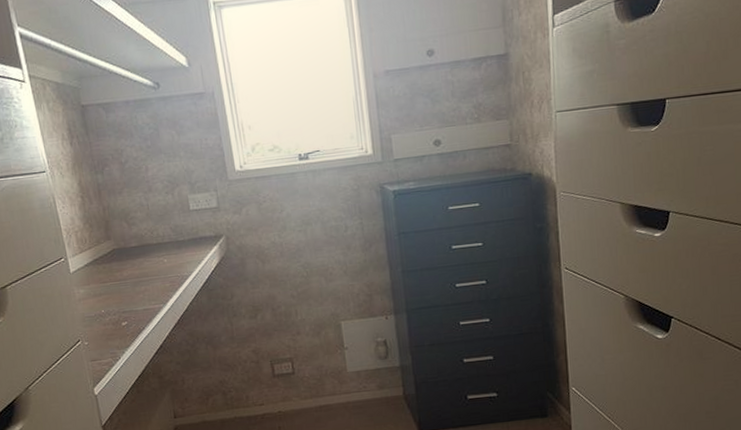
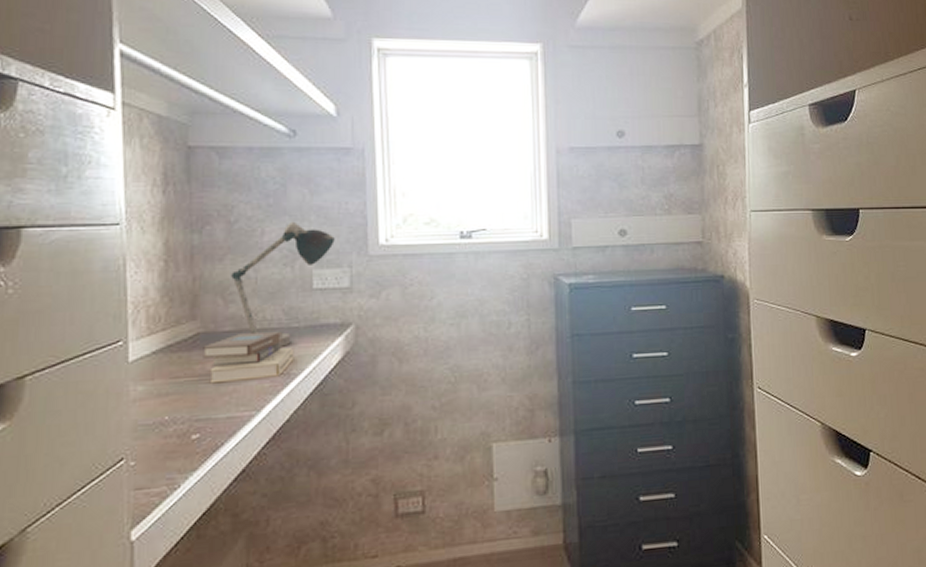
books: none [119,244,184,286] -> present [203,331,294,384]
desk lamp: none [129,158,201,256] -> present [231,221,335,347]

